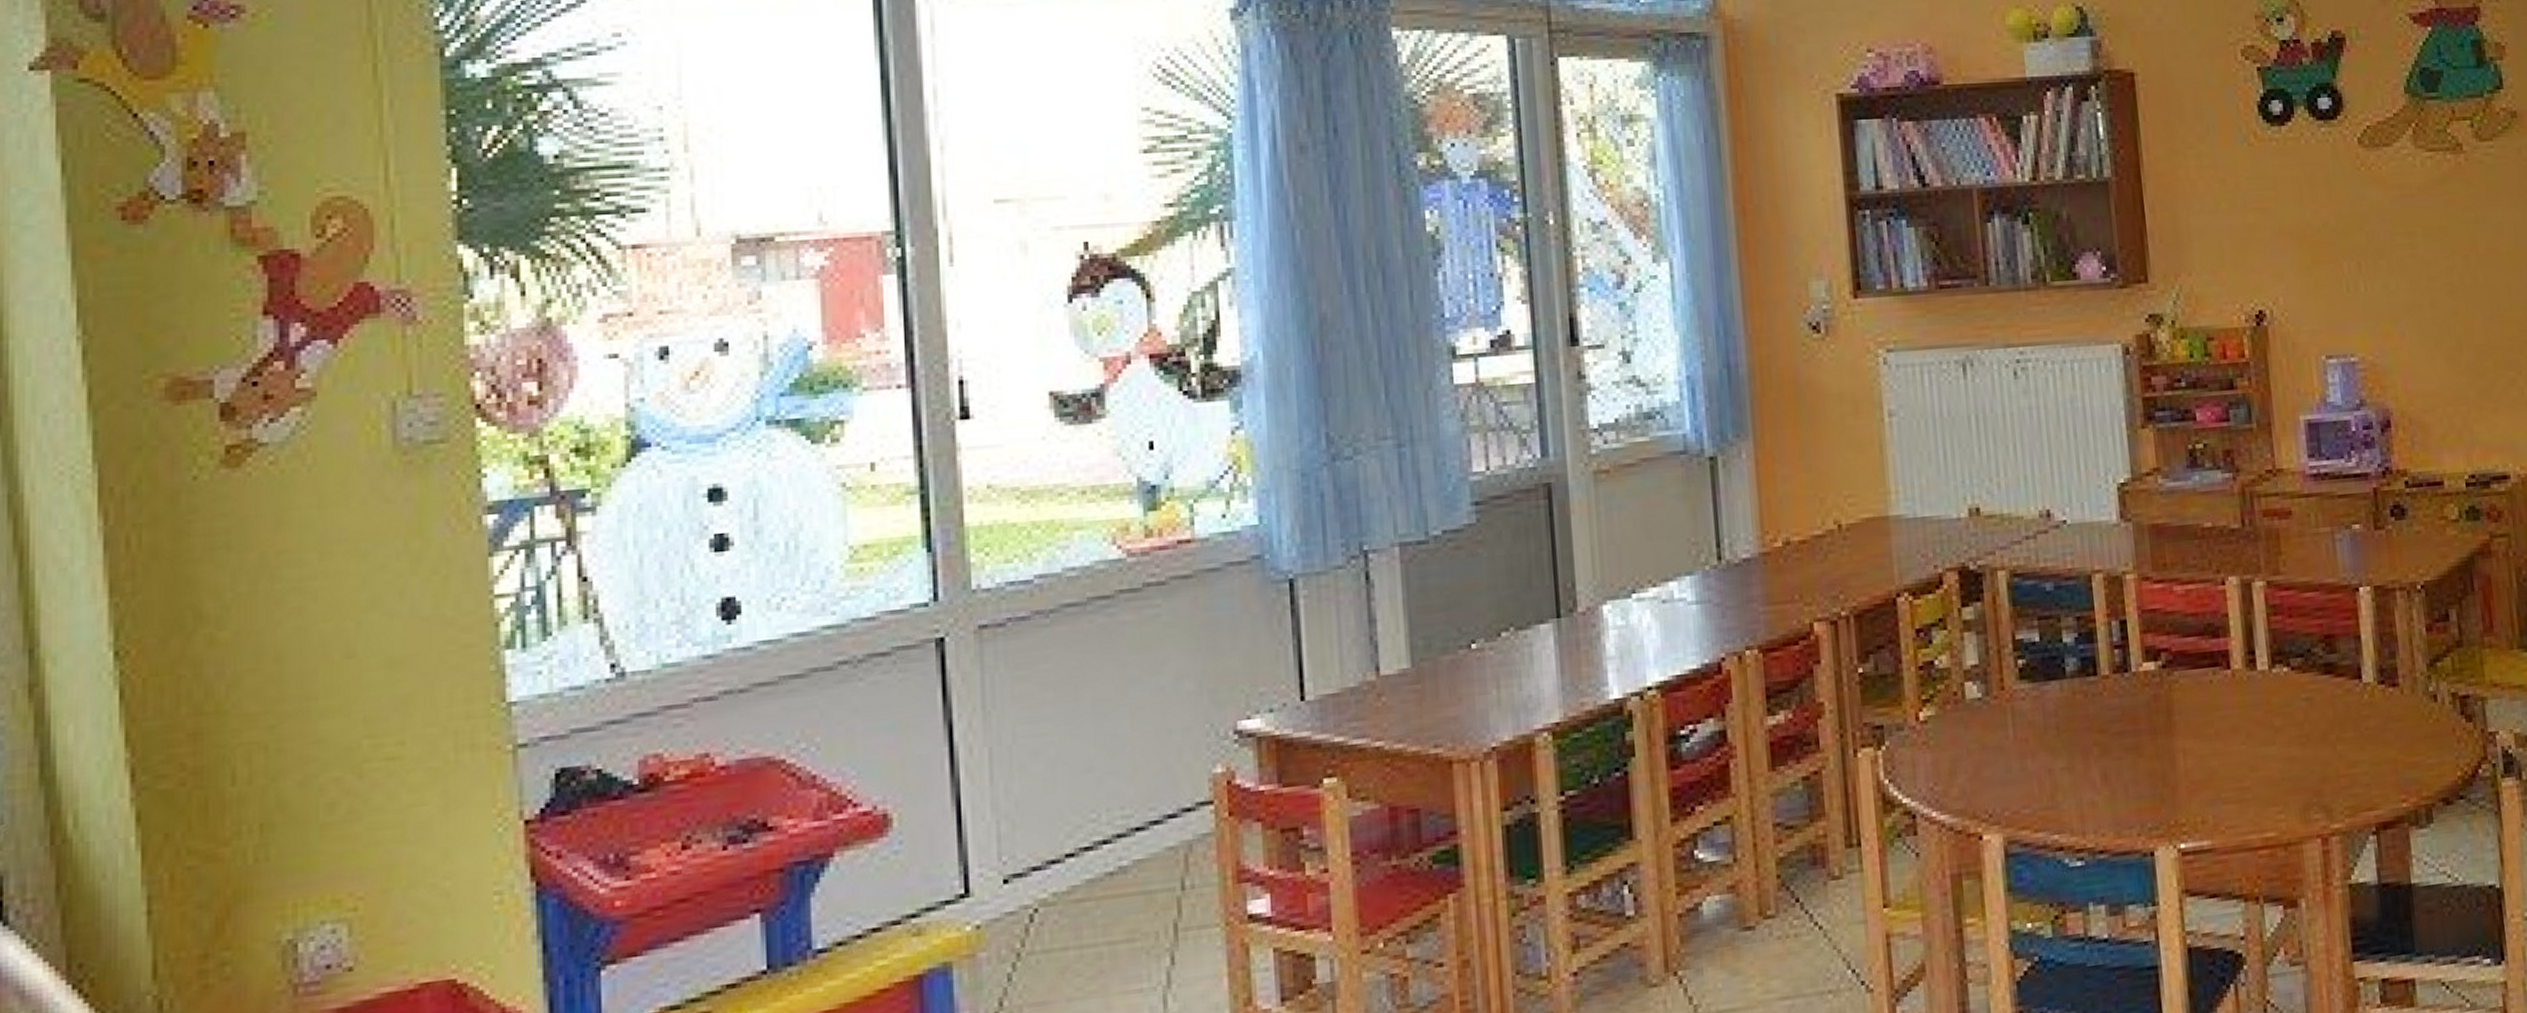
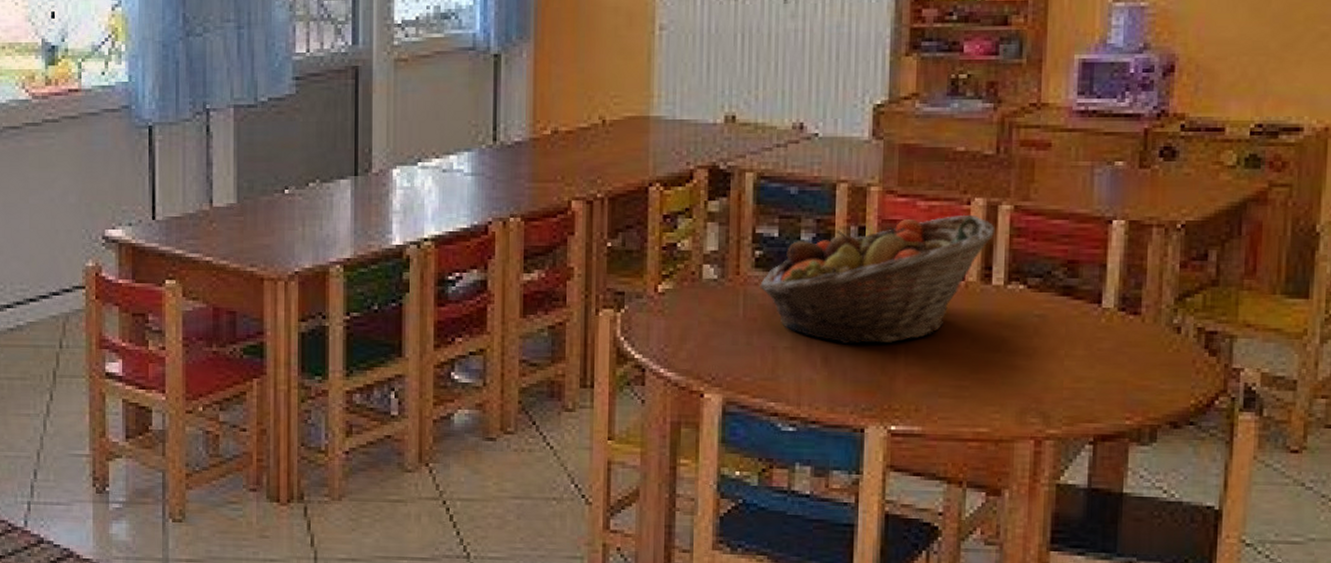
fruit basket: none [2027,595,2253,756] -> present [760,214,995,344]

